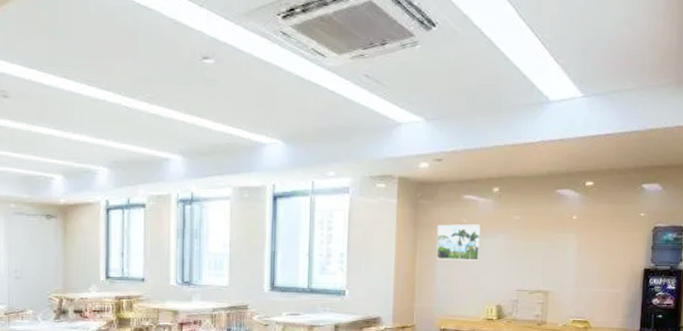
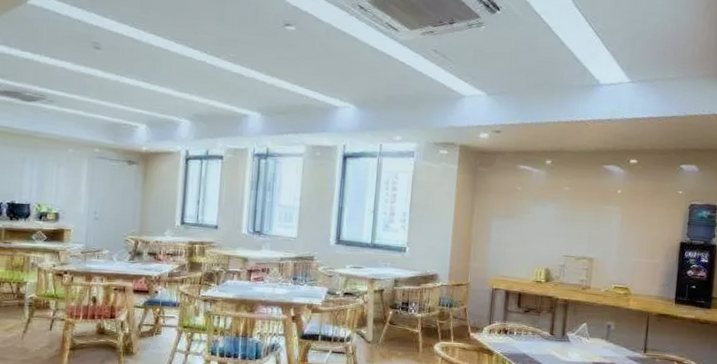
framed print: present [436,224,481,261] -> none [492,191,534,227]

